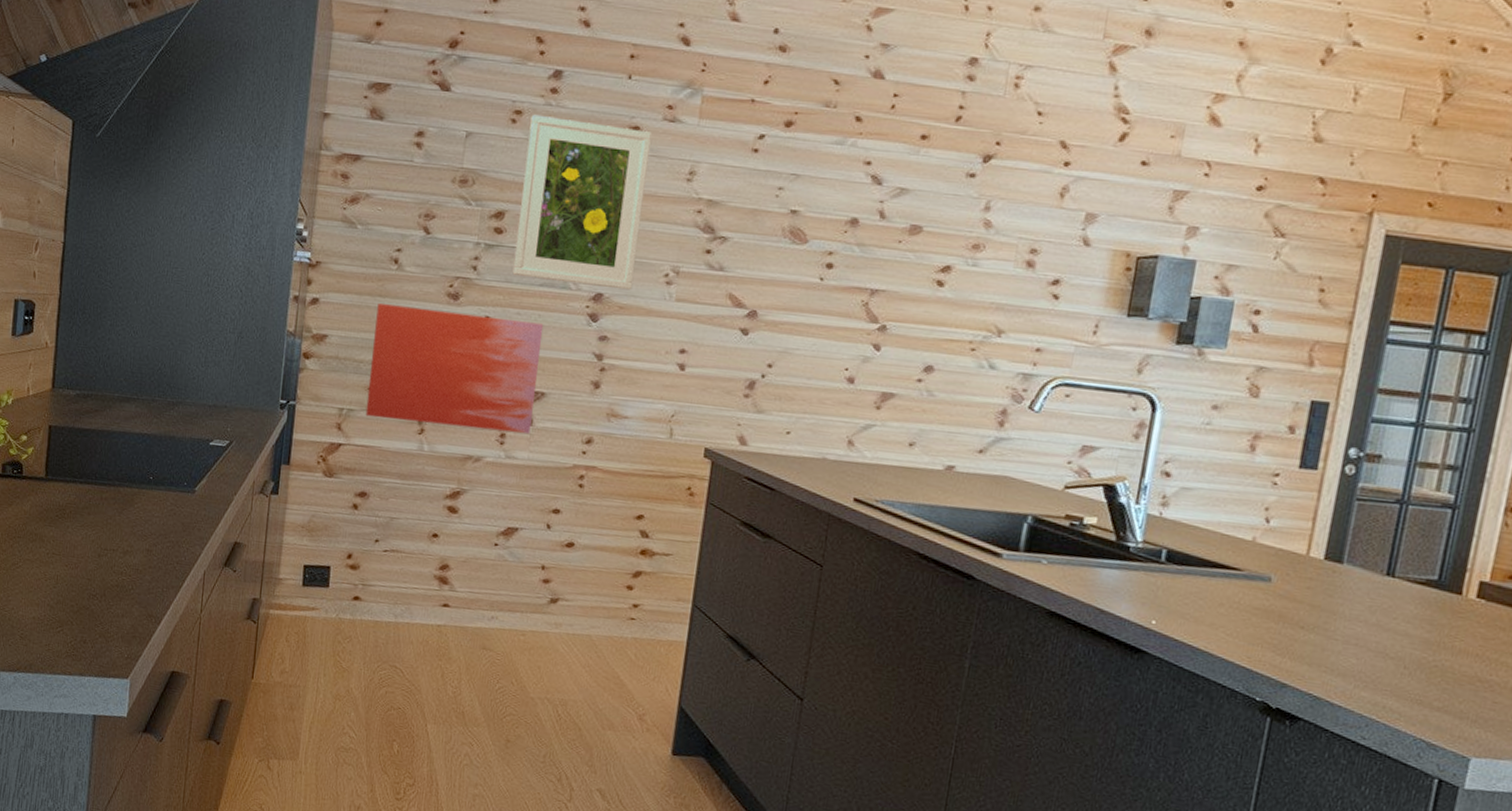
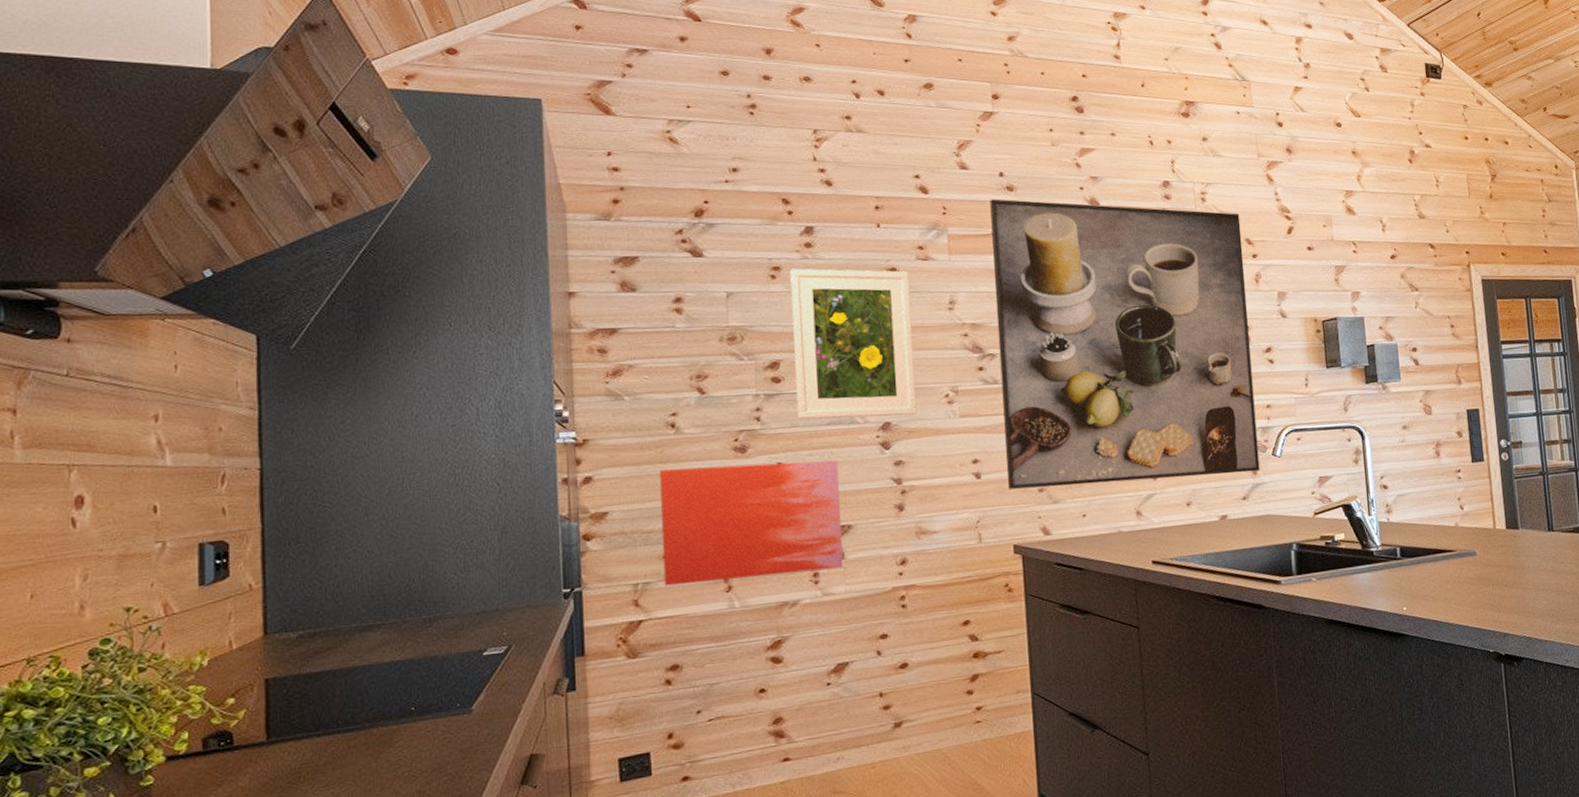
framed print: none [711,59,1060,424] -> present [990,199,1260,489]

